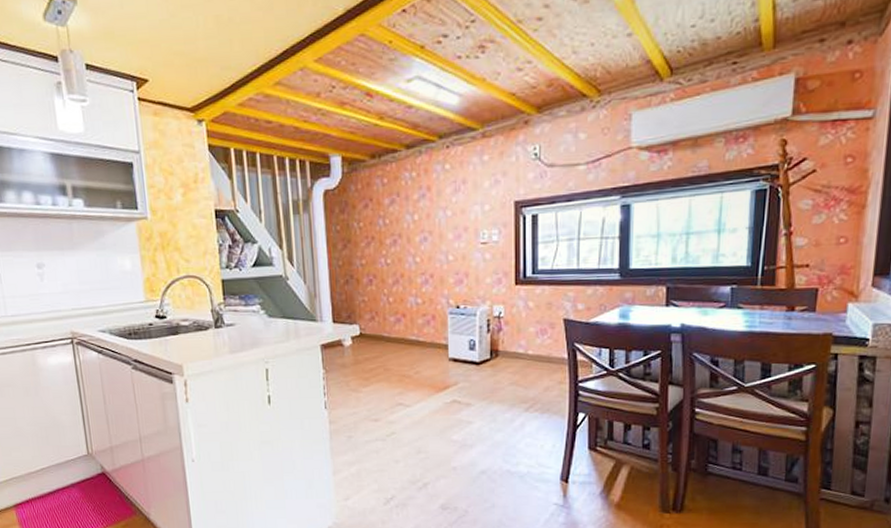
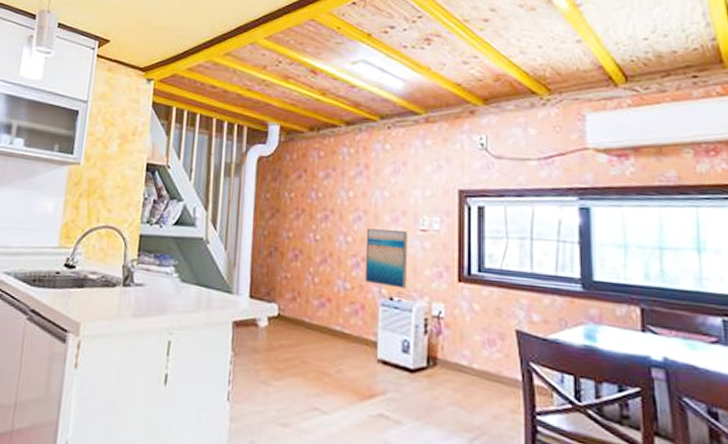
wall art: none [432,246,470,297] -> present [364,228,407,289]

